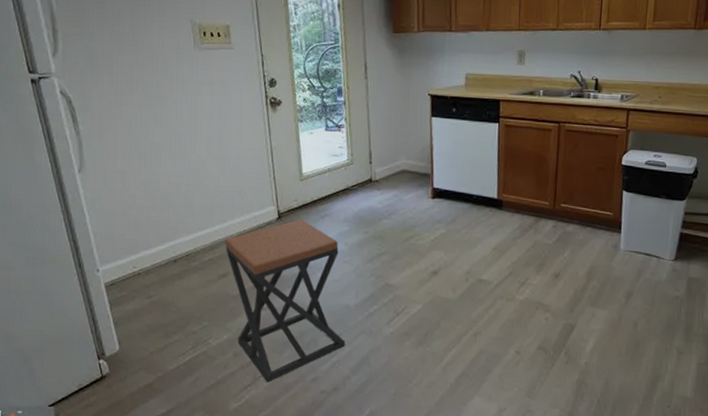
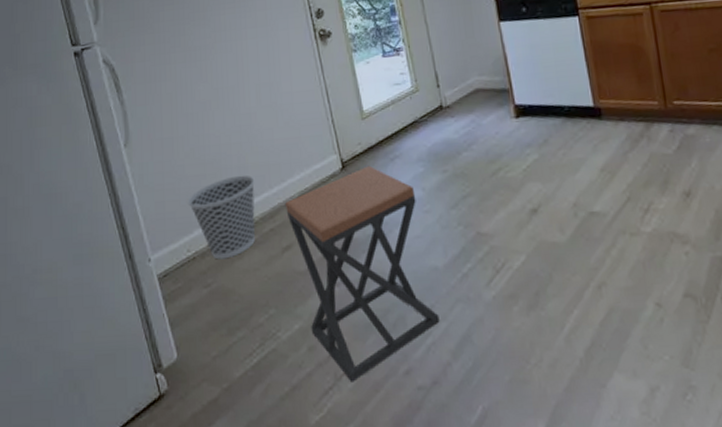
wastebasket: none [136,211,199,278] -> present [187,175,256,260]

